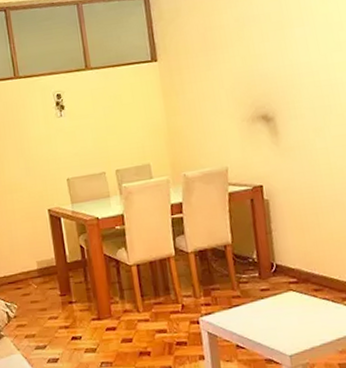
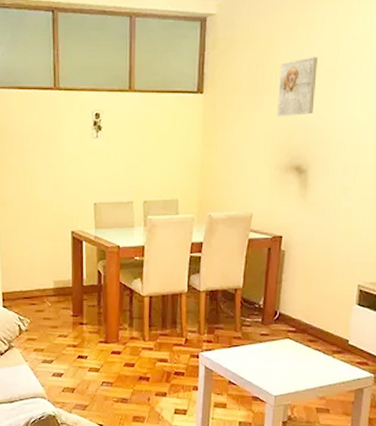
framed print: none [227,12,268,71] -> present [277,57,318,116]

